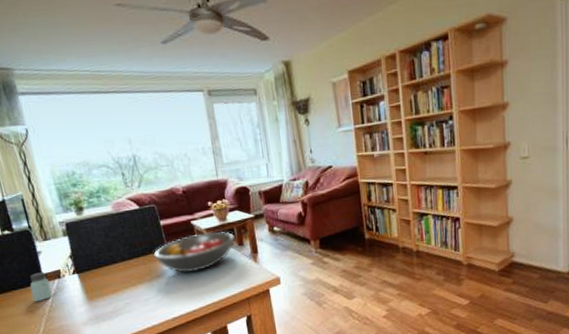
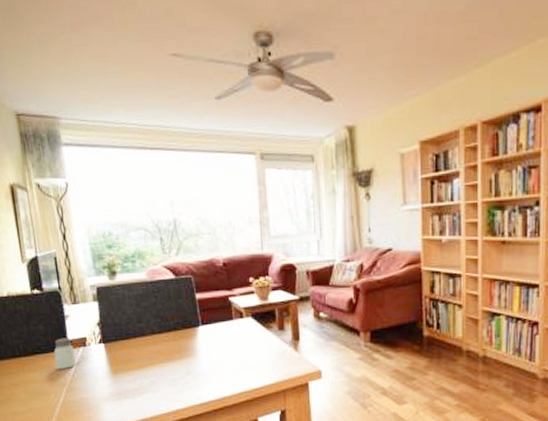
fruit bowl: present [153,231,235,273] -> none [185,311,276,355]

